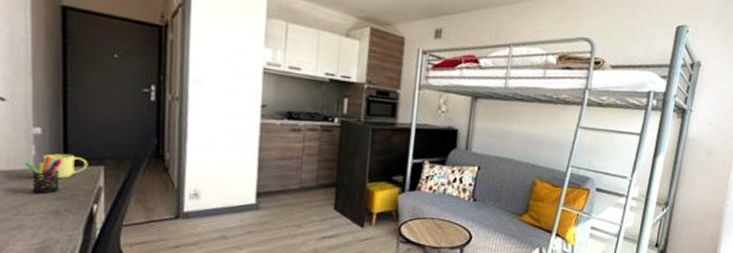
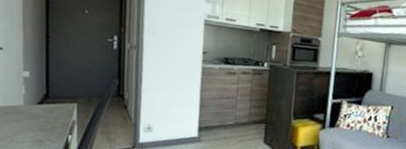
pen holder: present [24,156,62,194] -> none [16,94,45,126]
mug: present [42,153,88,179] -> none [29,93,65,114]

